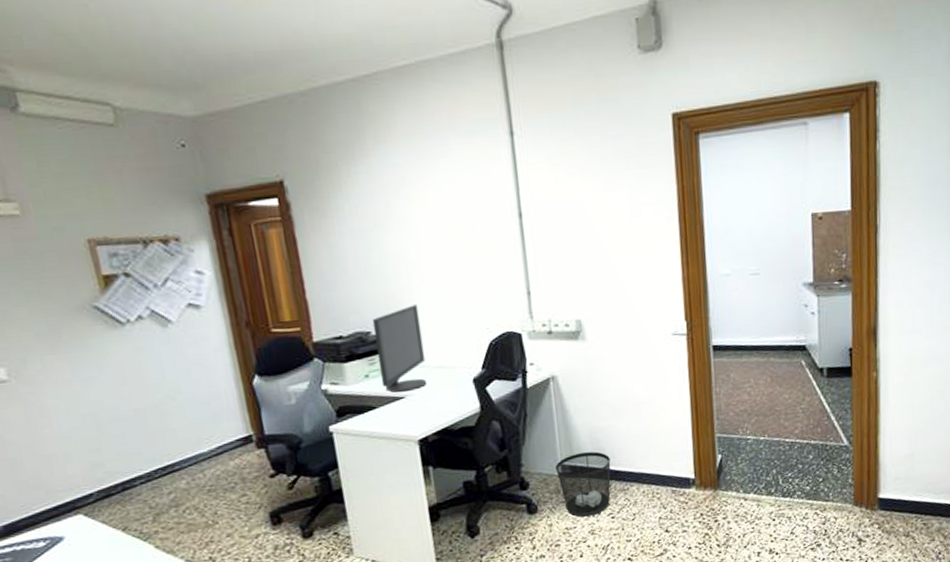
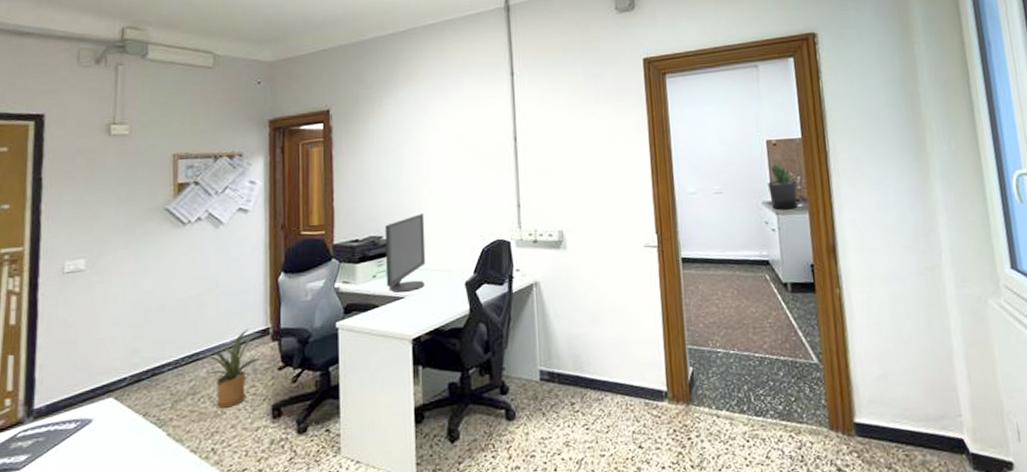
house plant: none [174,437,246,519] -> present [198,329,259,408]
waste bin: present [556,451,611,517] -> none [535,358,587,427]
planter: none [809,235,841,292] -> present [767,160,798,210]

